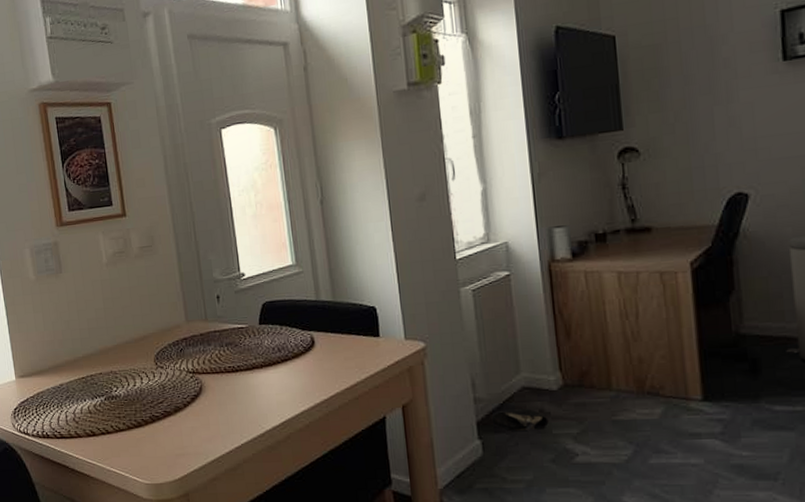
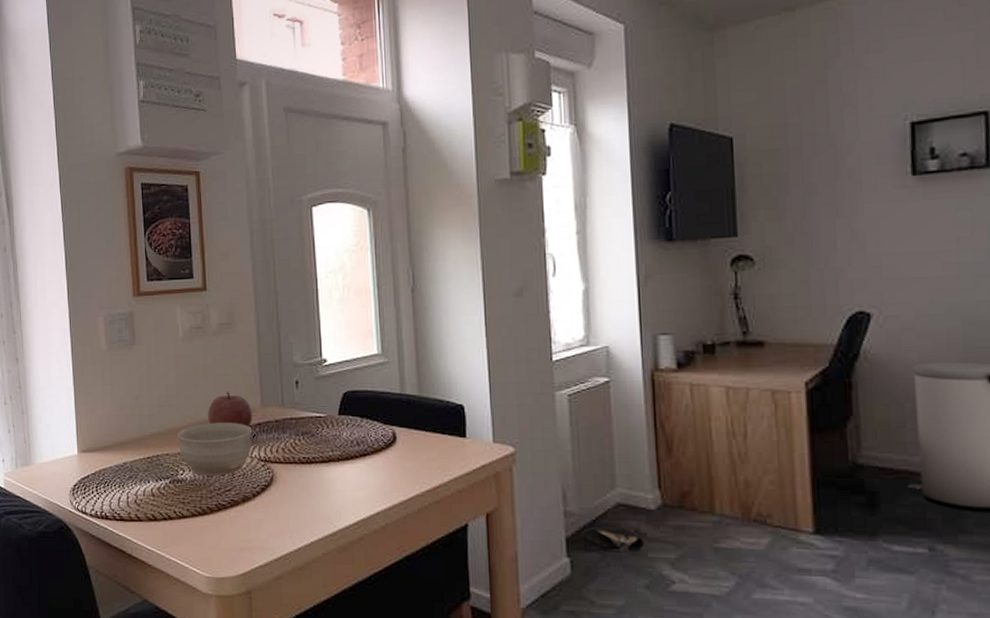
bowl: none [108,339,180,391] -> present [176,423,253,476]
fruit: none [136,310,179,342] -> present [208,391,253,427]

